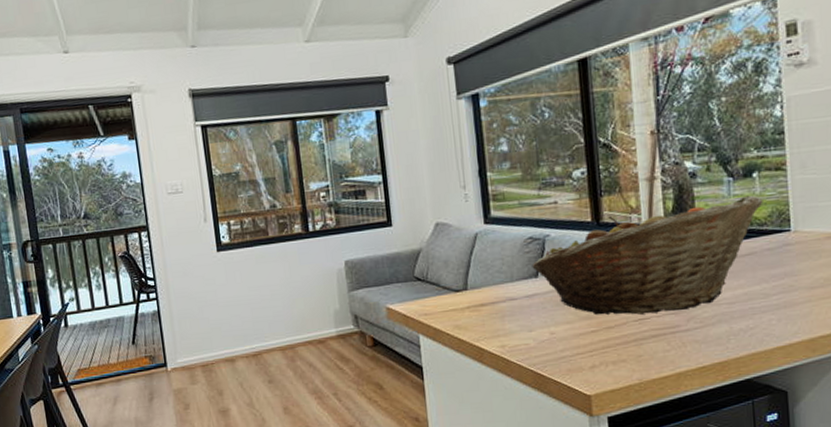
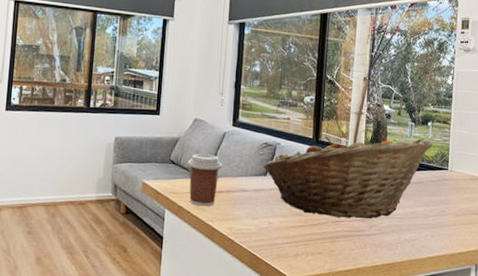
coffee cup: none [436,262,480,325] -> present [187,153,223,206]

